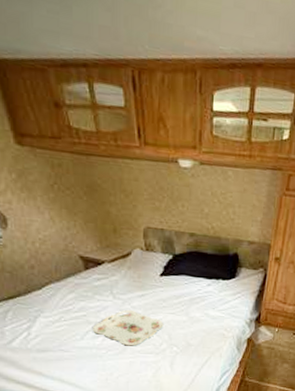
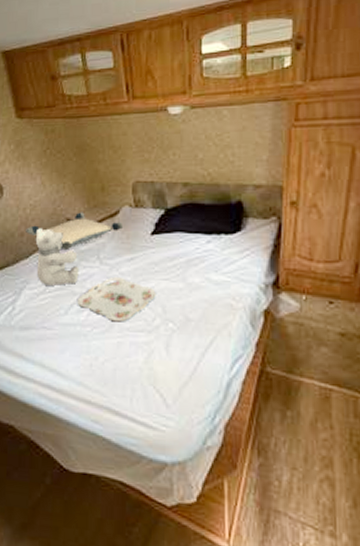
pillow: none [36,250,135,285] -> present [26,212,124,251]
teddy bear: none [47,262,93,315] -> present [35,228,79,286]

